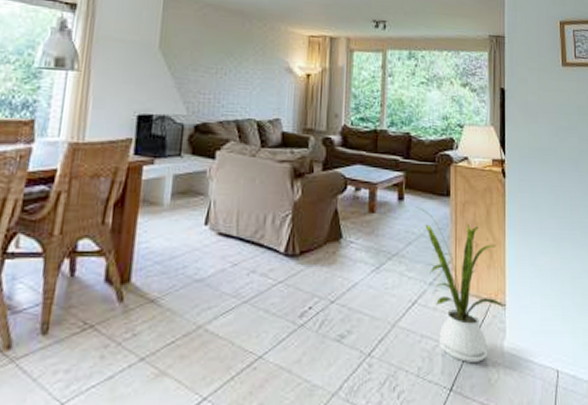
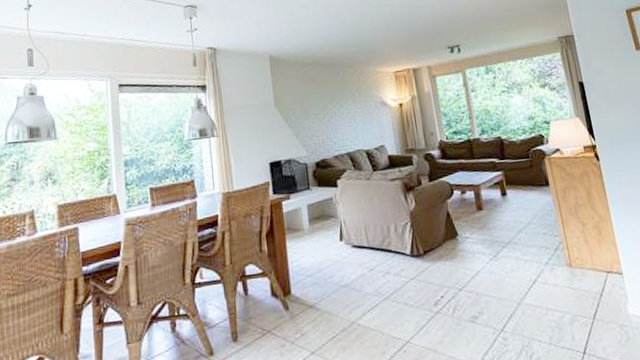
house plant: present [415,207,504,362] -> none [519,199,622,328]

